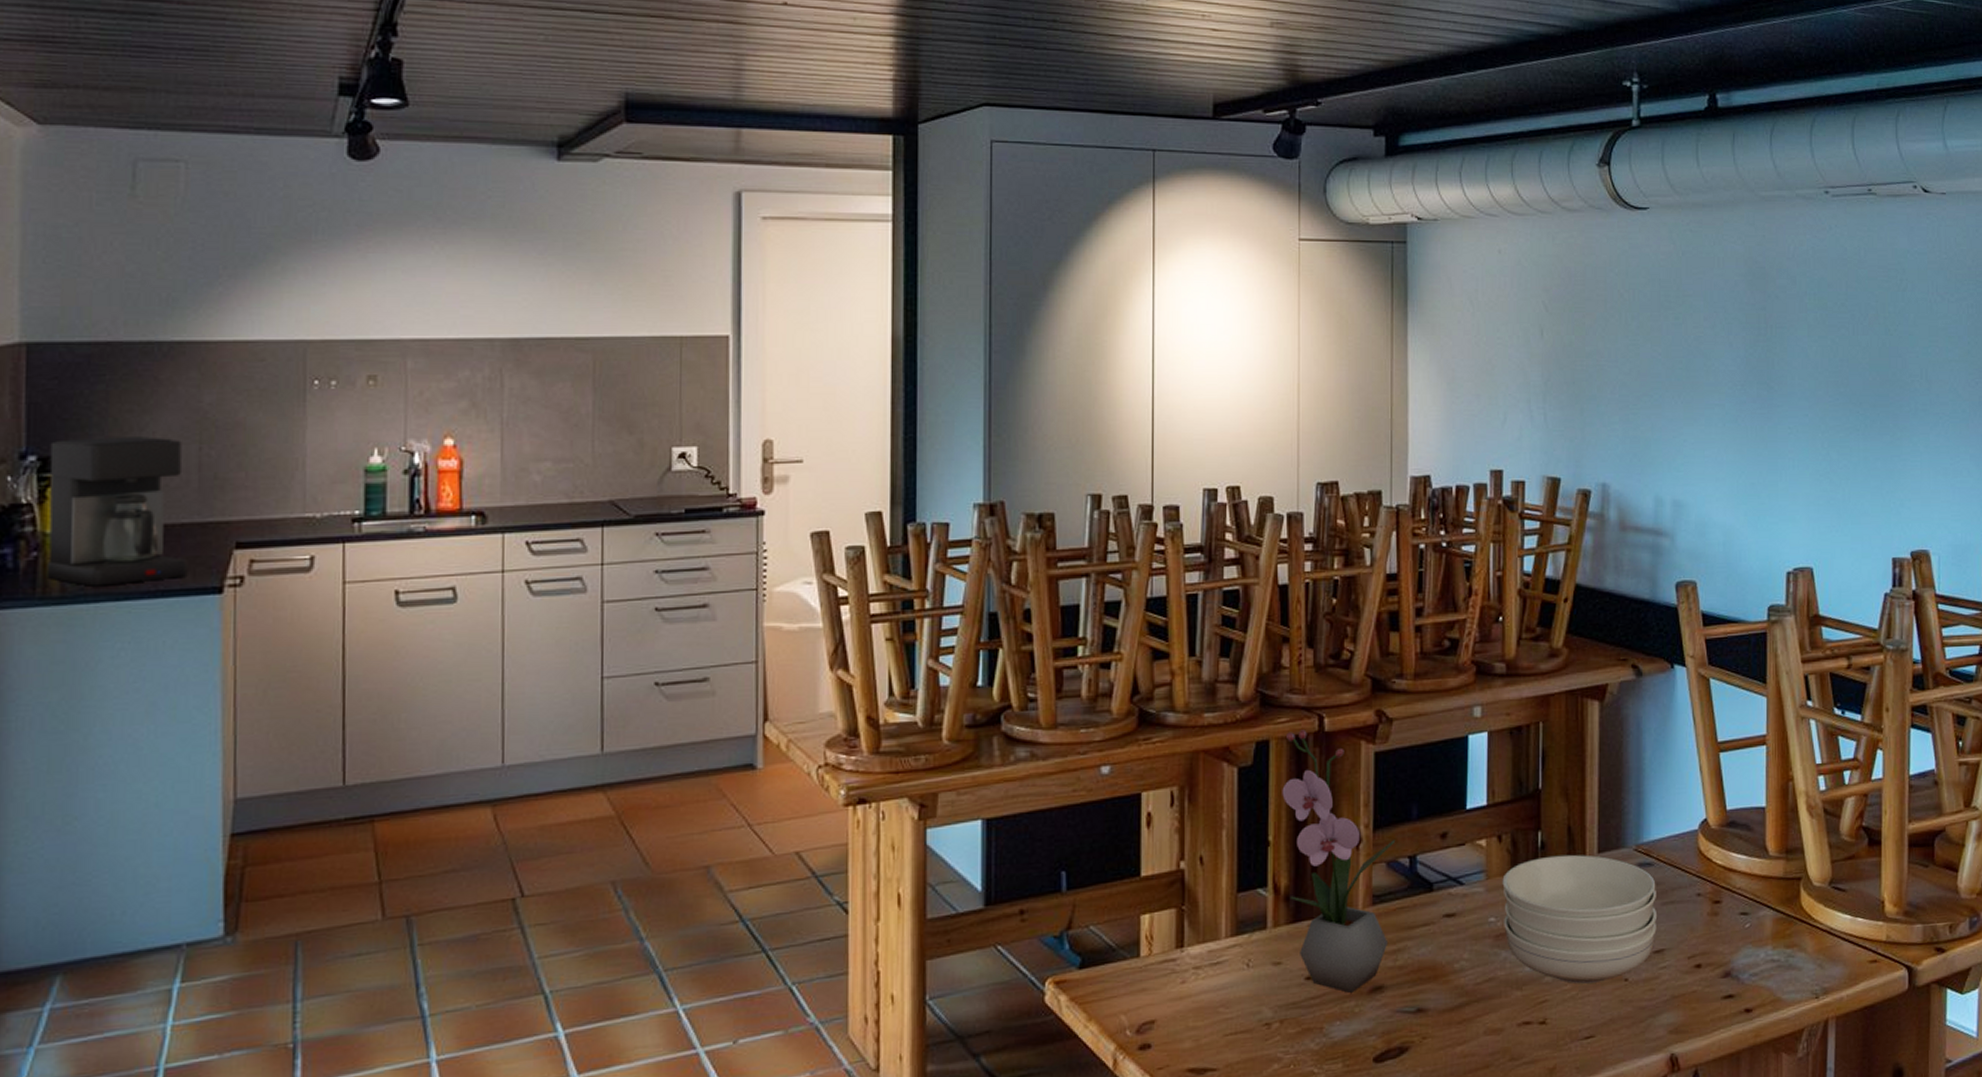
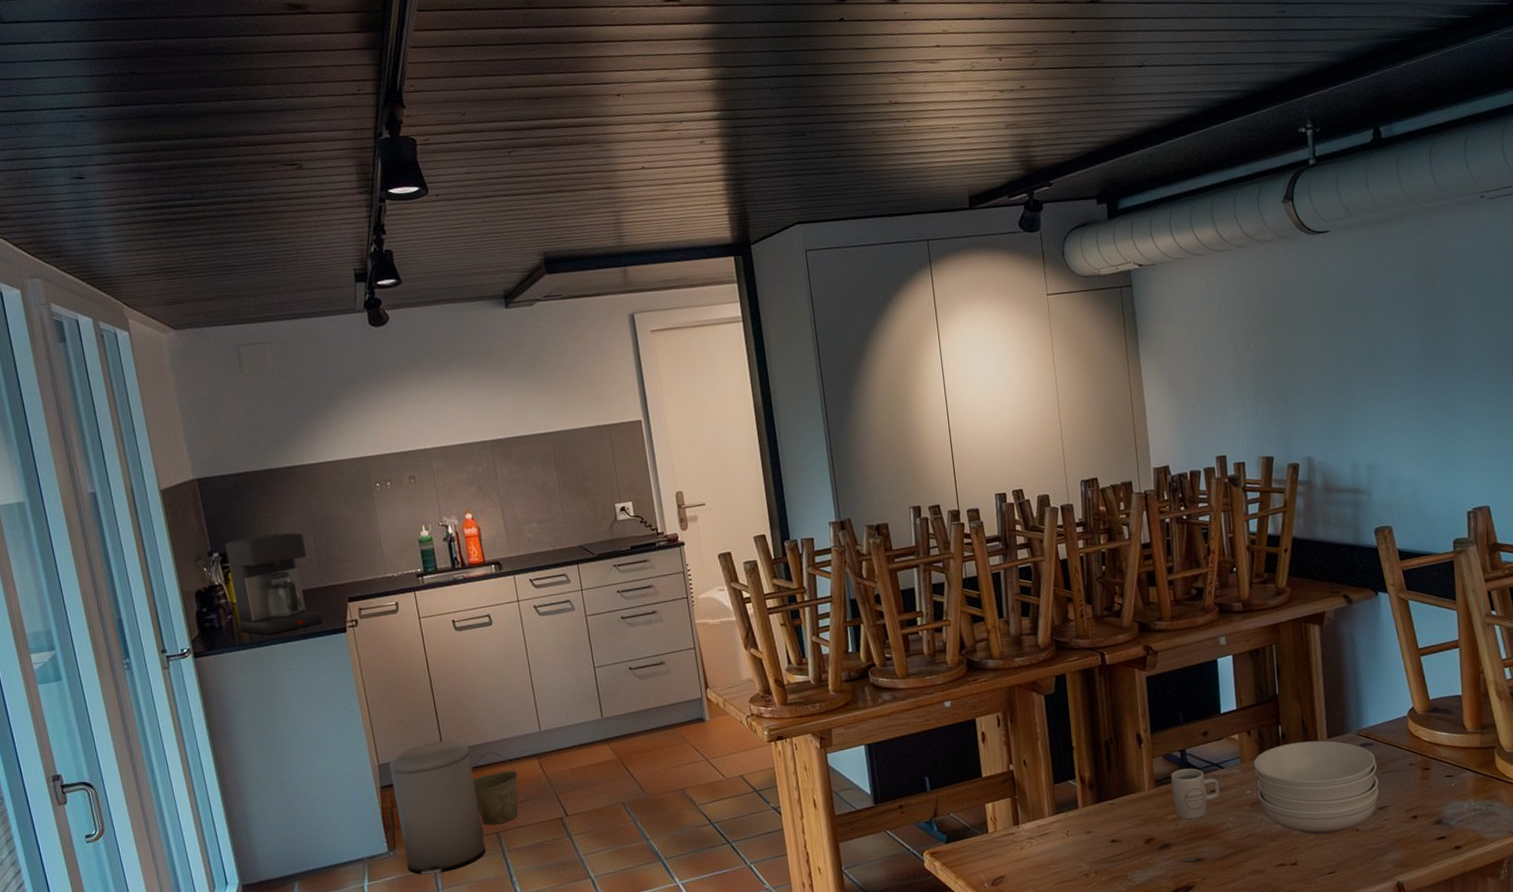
pedal bin: none [250,769,387,976] -> present [389,740,486,875]
bucket: none [383,790,457,904] -> present [472,751,518,826]
flower arrangement: present [1282,730,1396,993] -> none [1078,664,1171,850]
mug: none [1393,881,1455,954] -> present [1170,768,1220,820]

